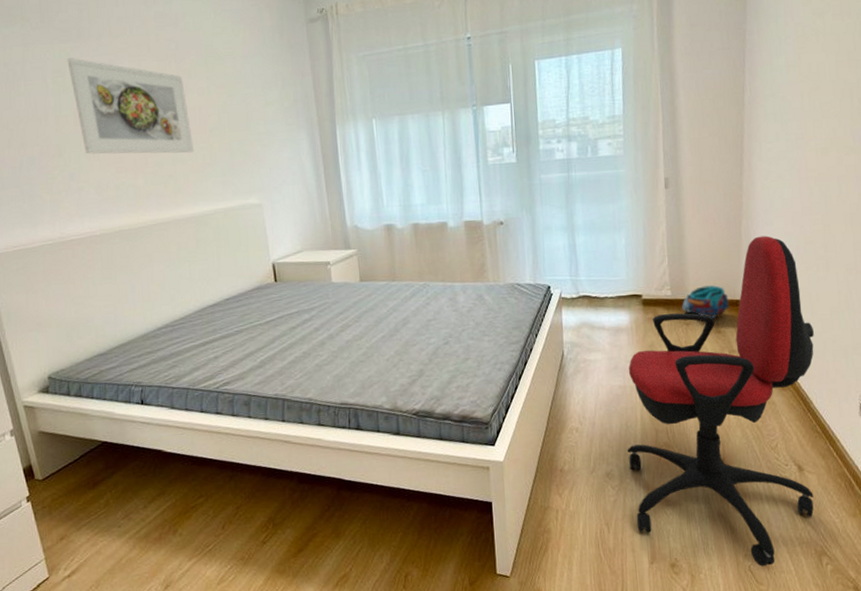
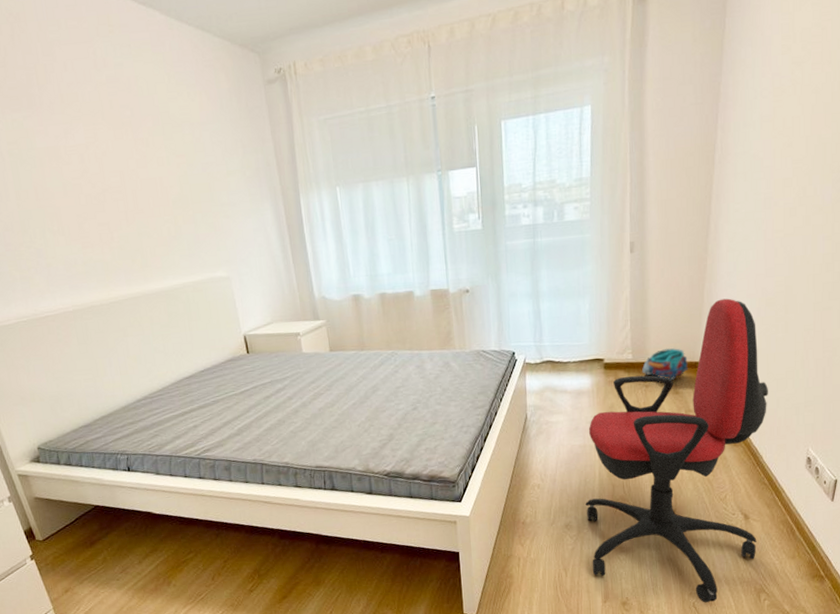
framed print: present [67,58,195,154] -> none [21,128,159,230]

